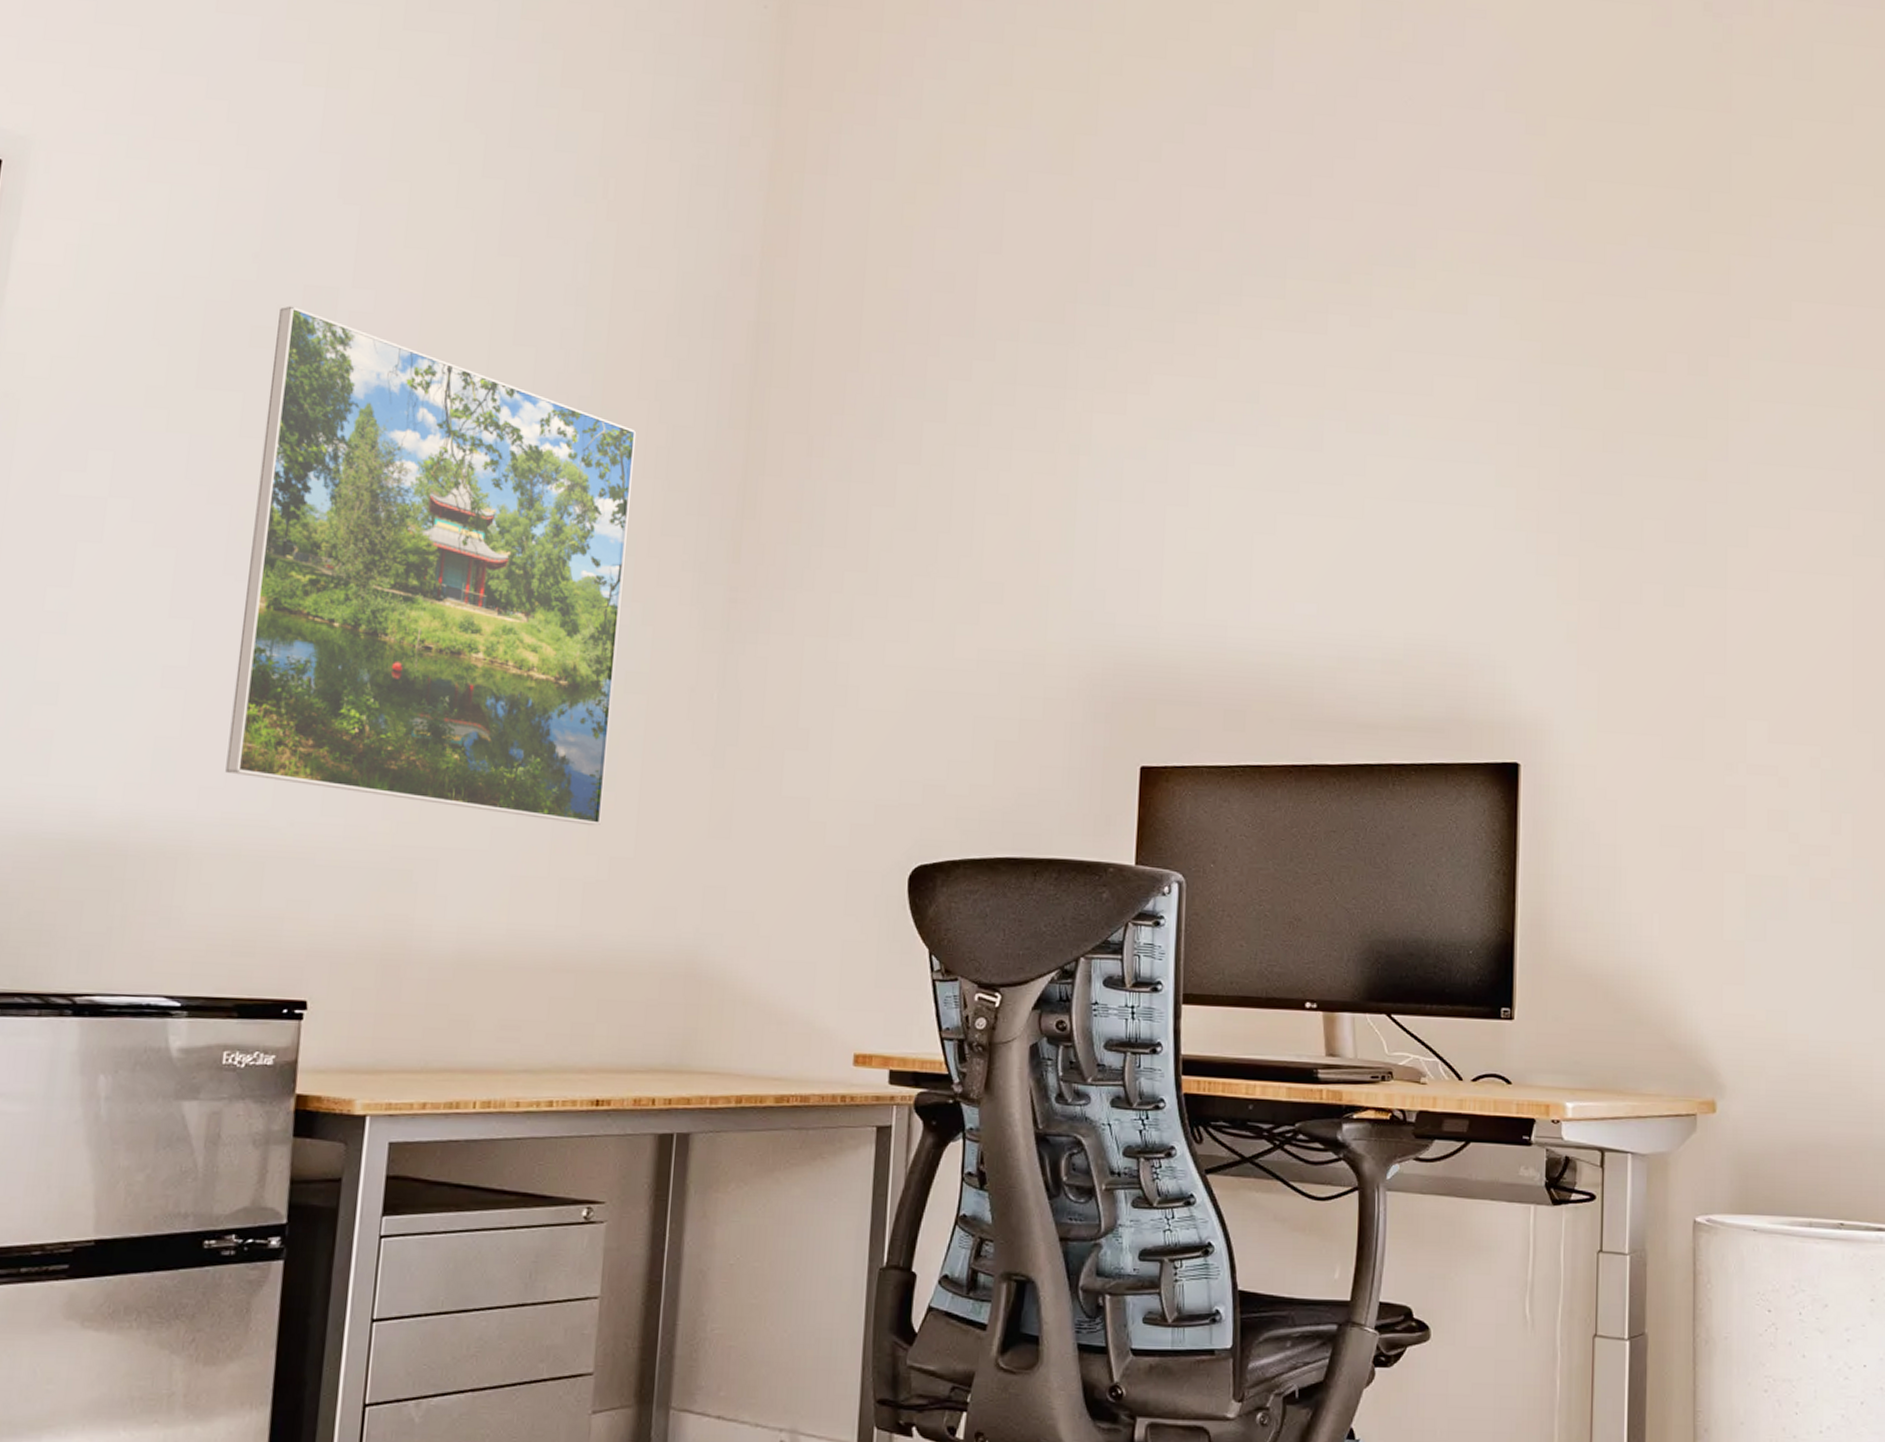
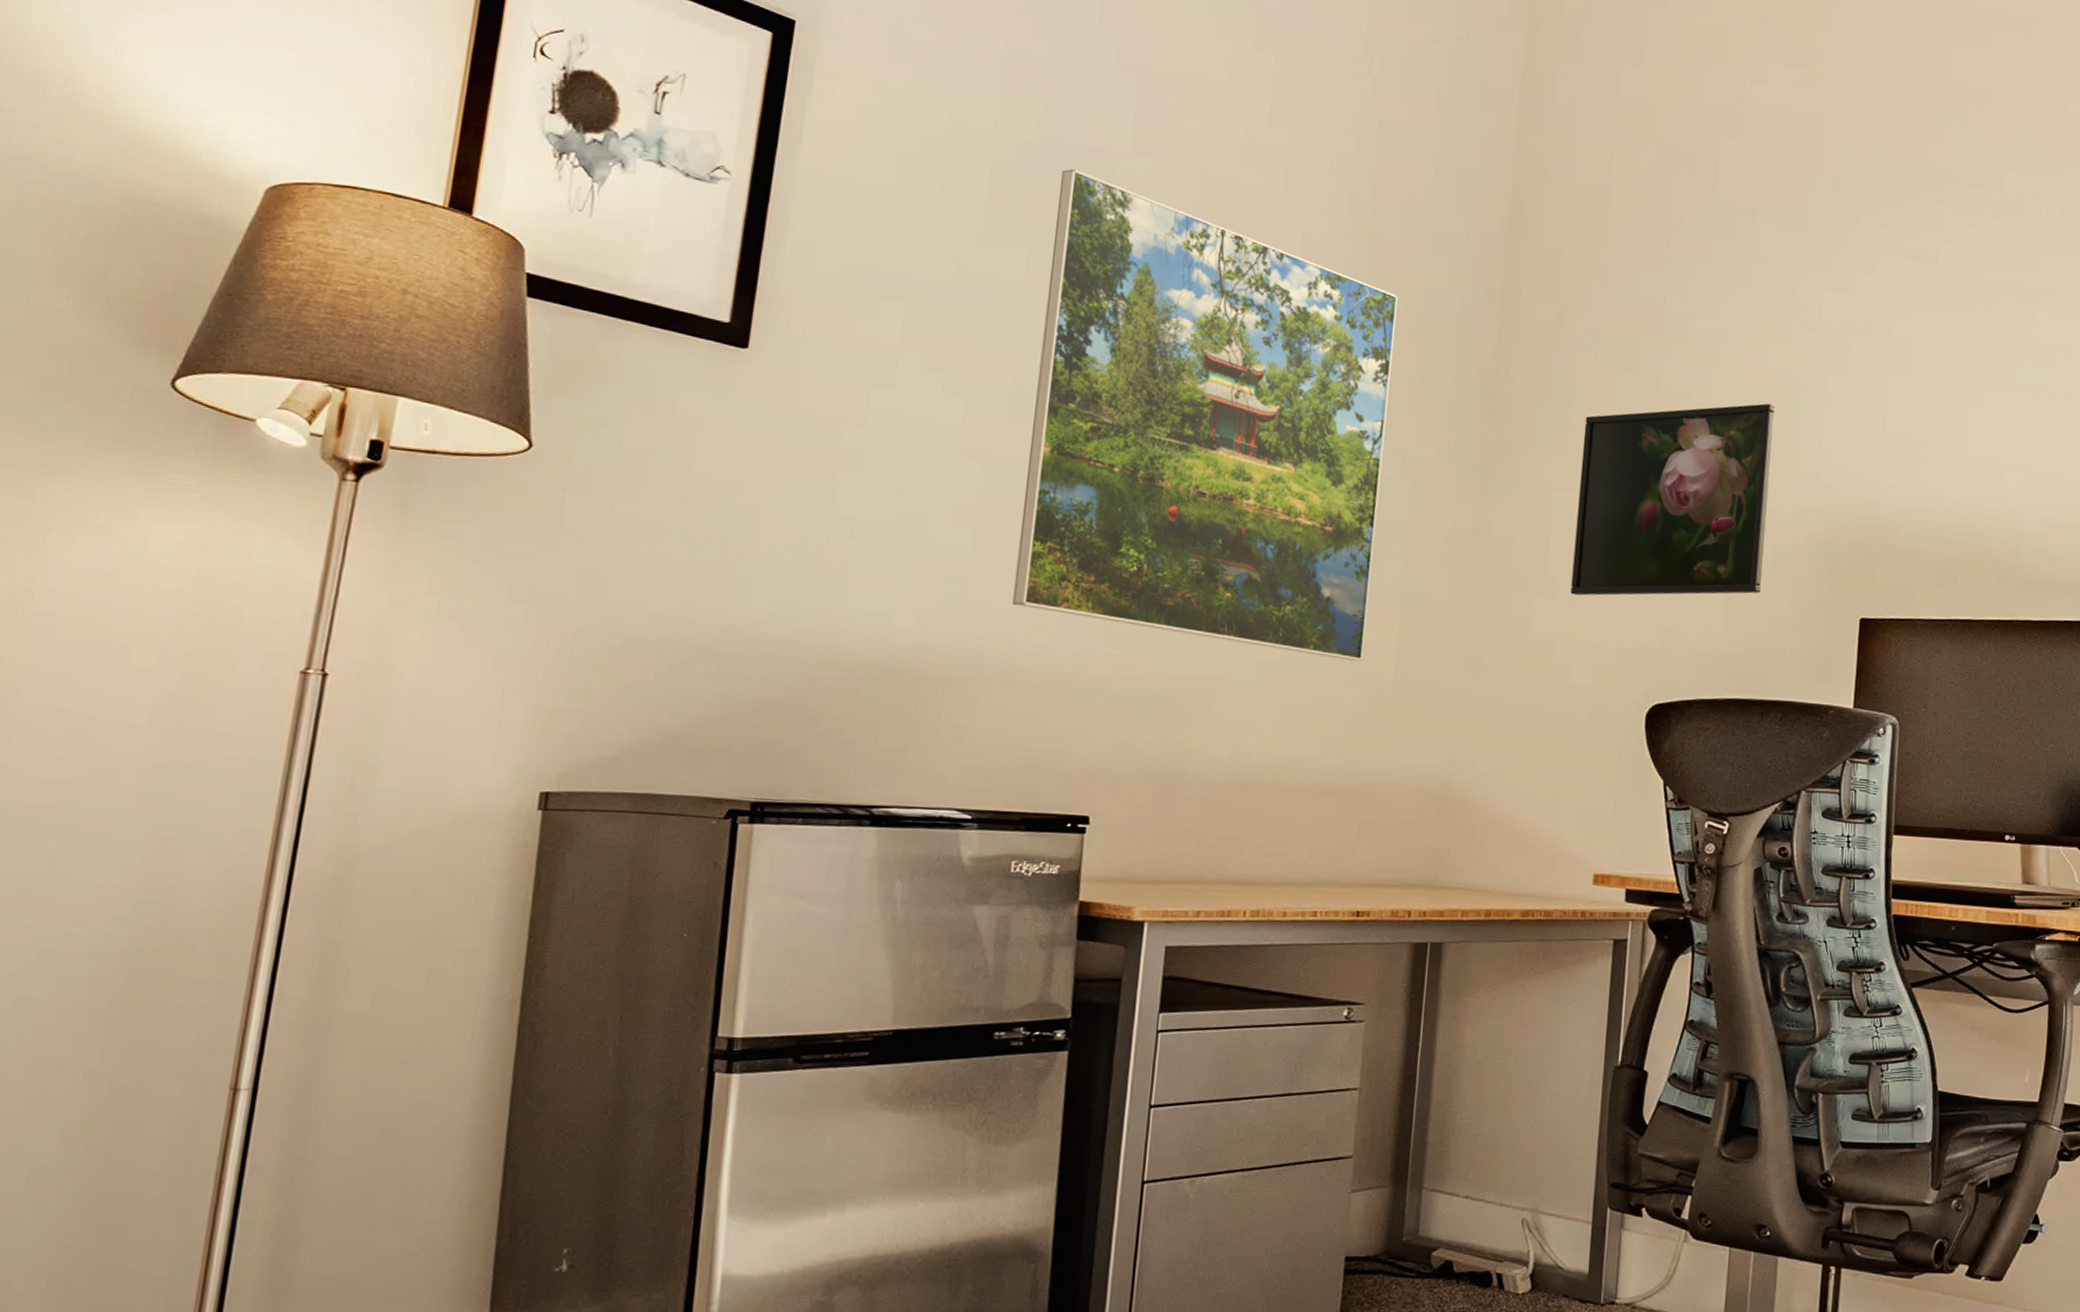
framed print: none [825,535,1044,749] -> present [1570,403,1776,596]

